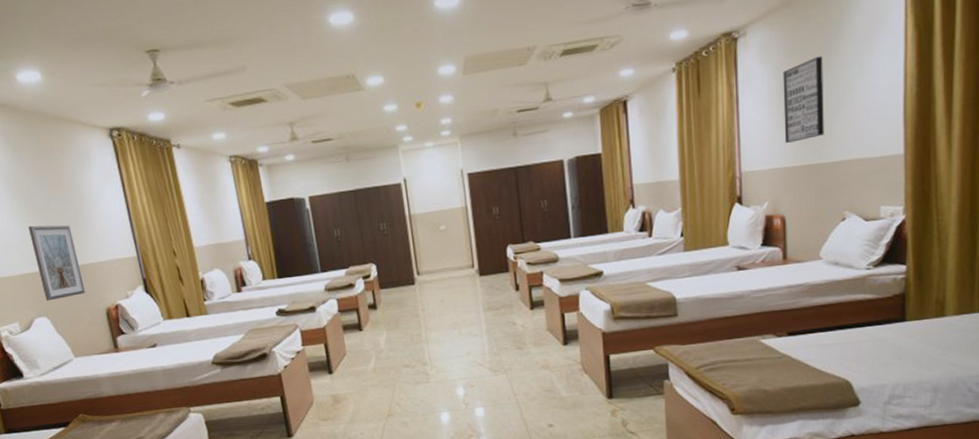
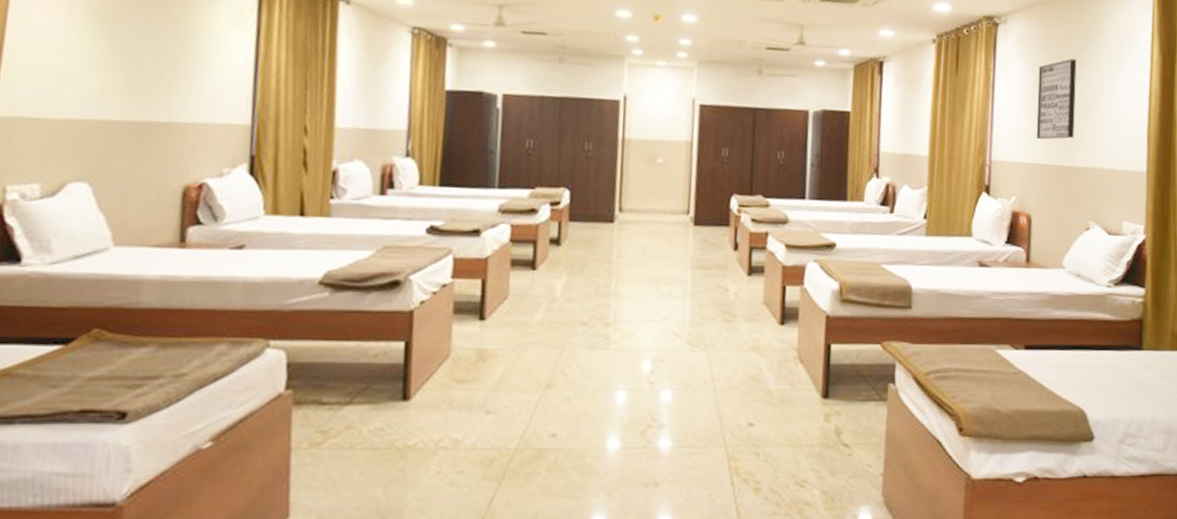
picture frame: present [28,225,86,301] -> none [94,58,166,163]

